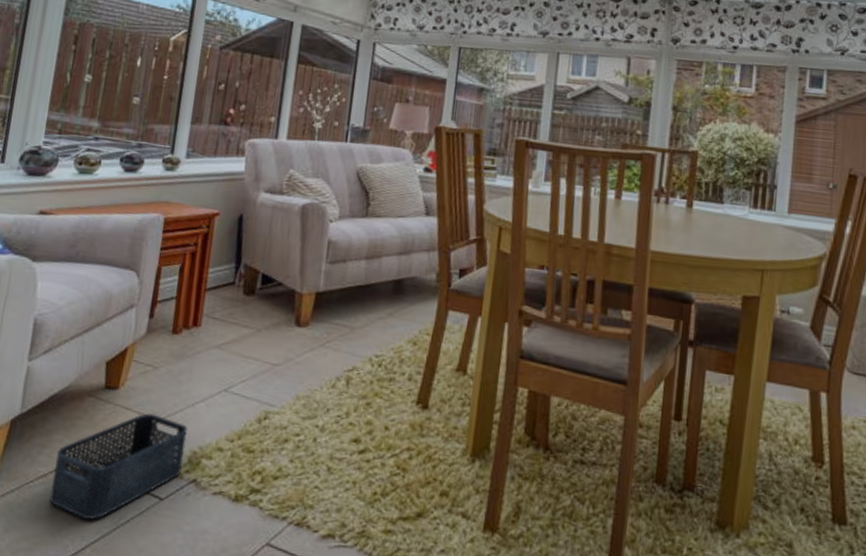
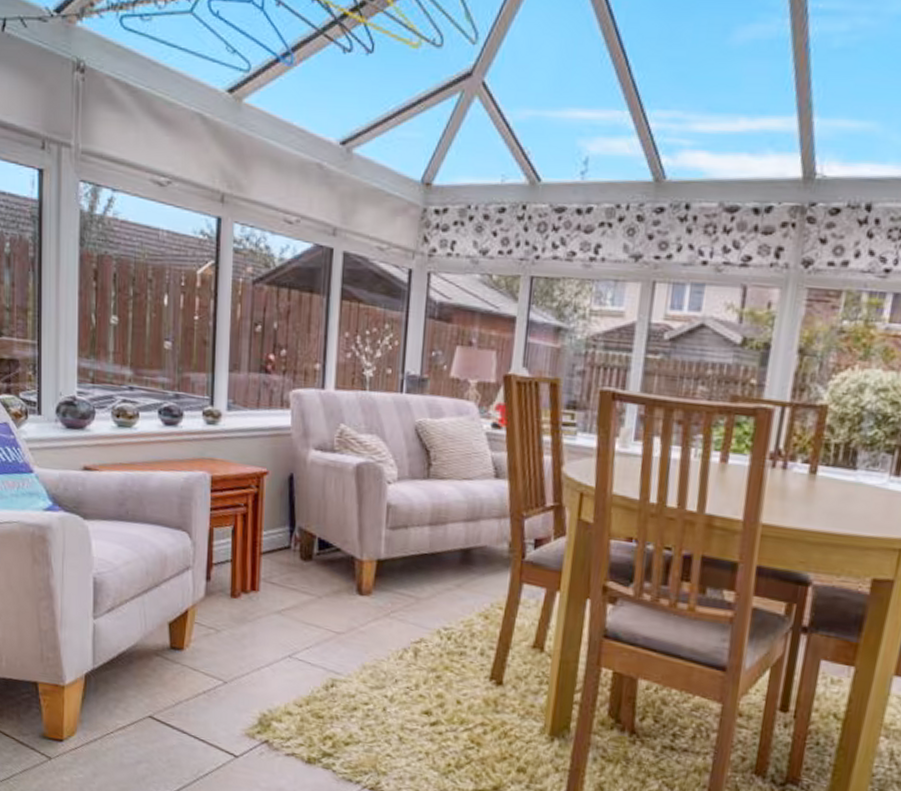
storage bin: present [49,413,188,520] -> none [130,675,255,771]

